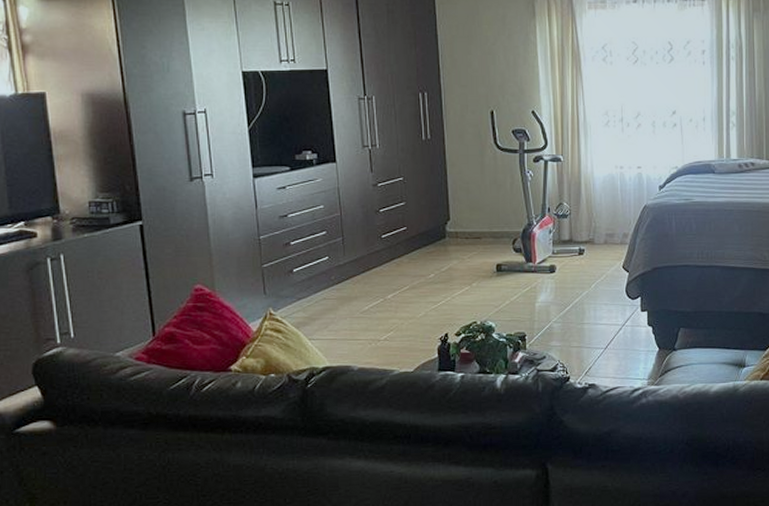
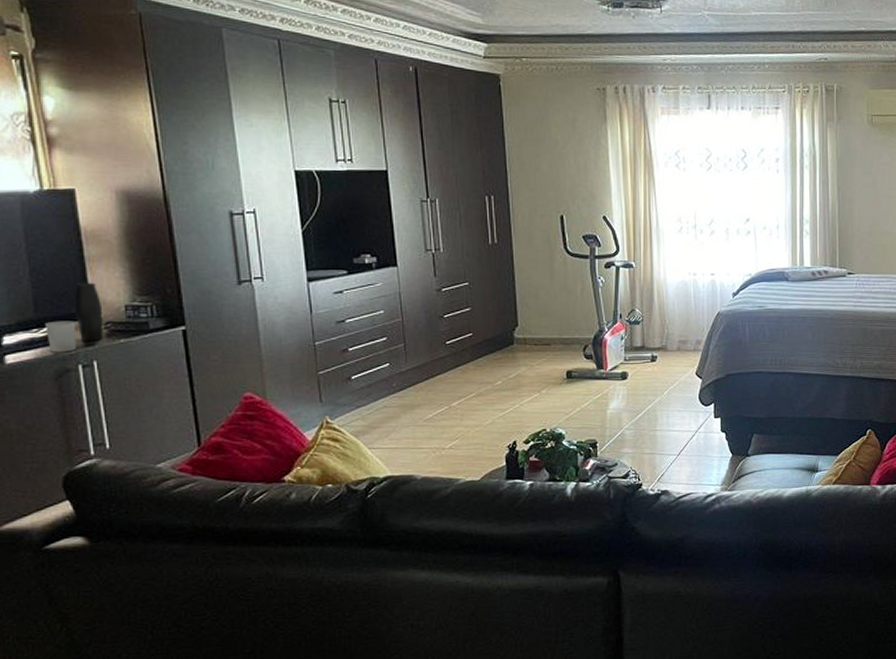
candle holder: none [17,216,46,247] -> present [44,321,77,353]
vase: none [44,181,70,236] -> present [74,283,104,341]

